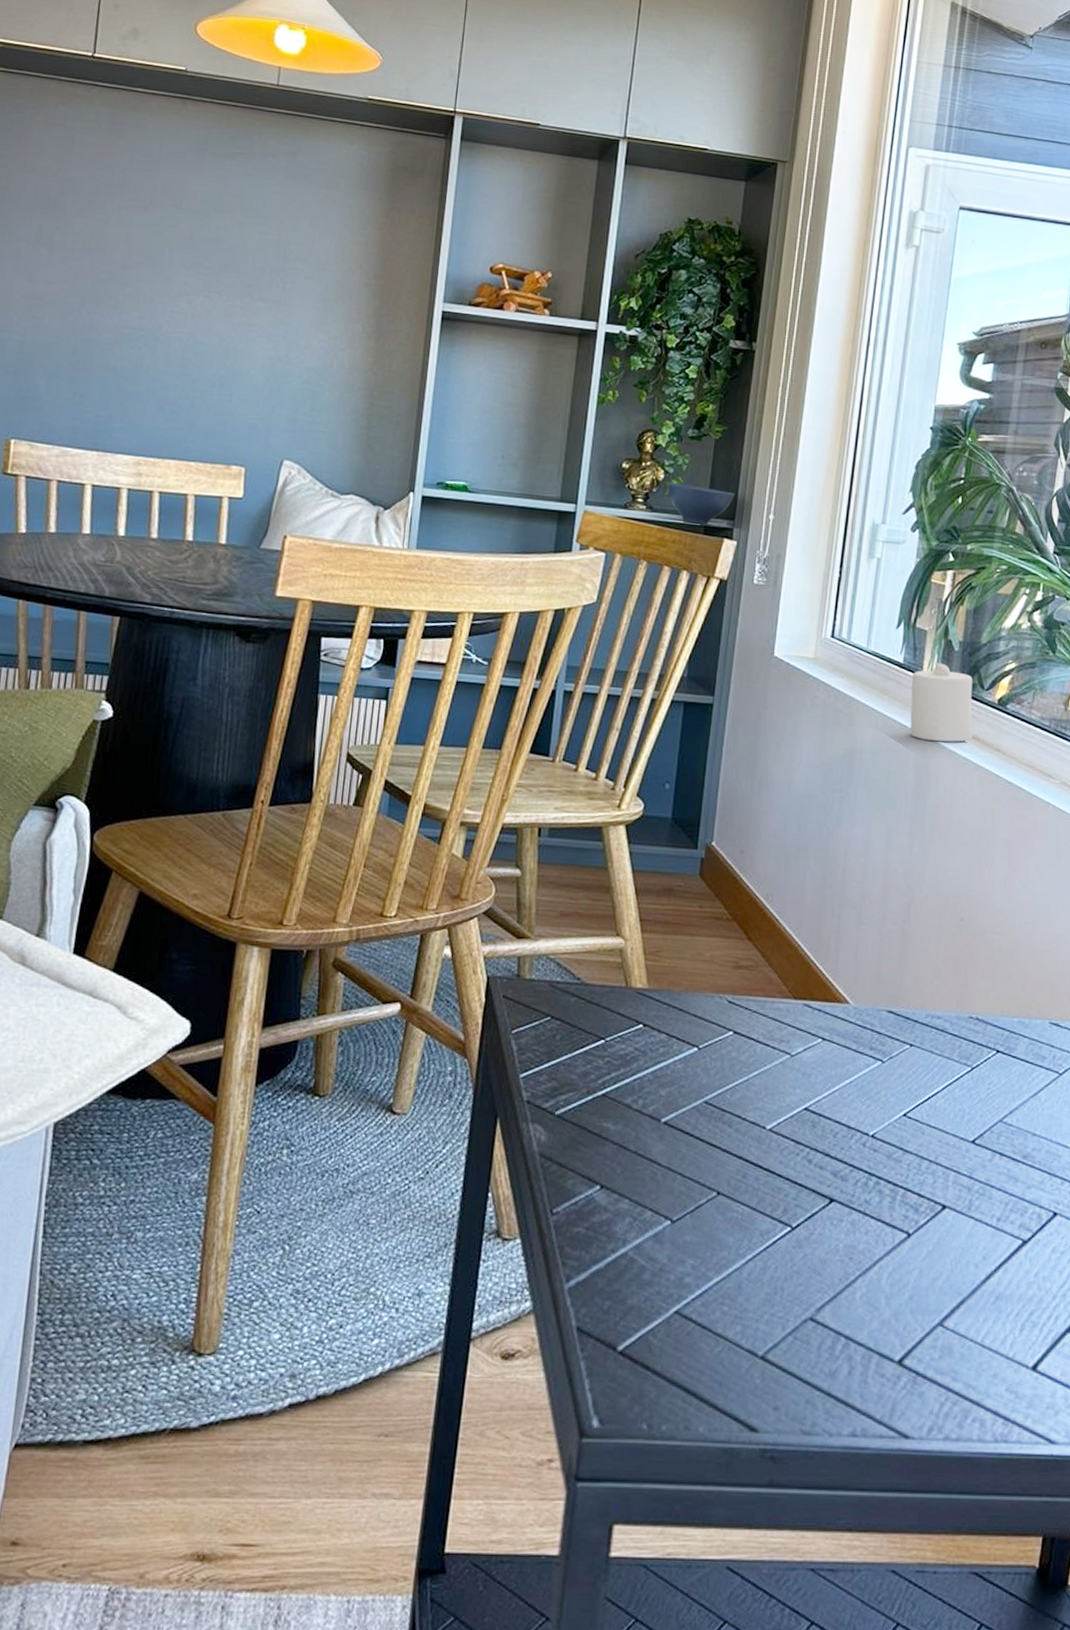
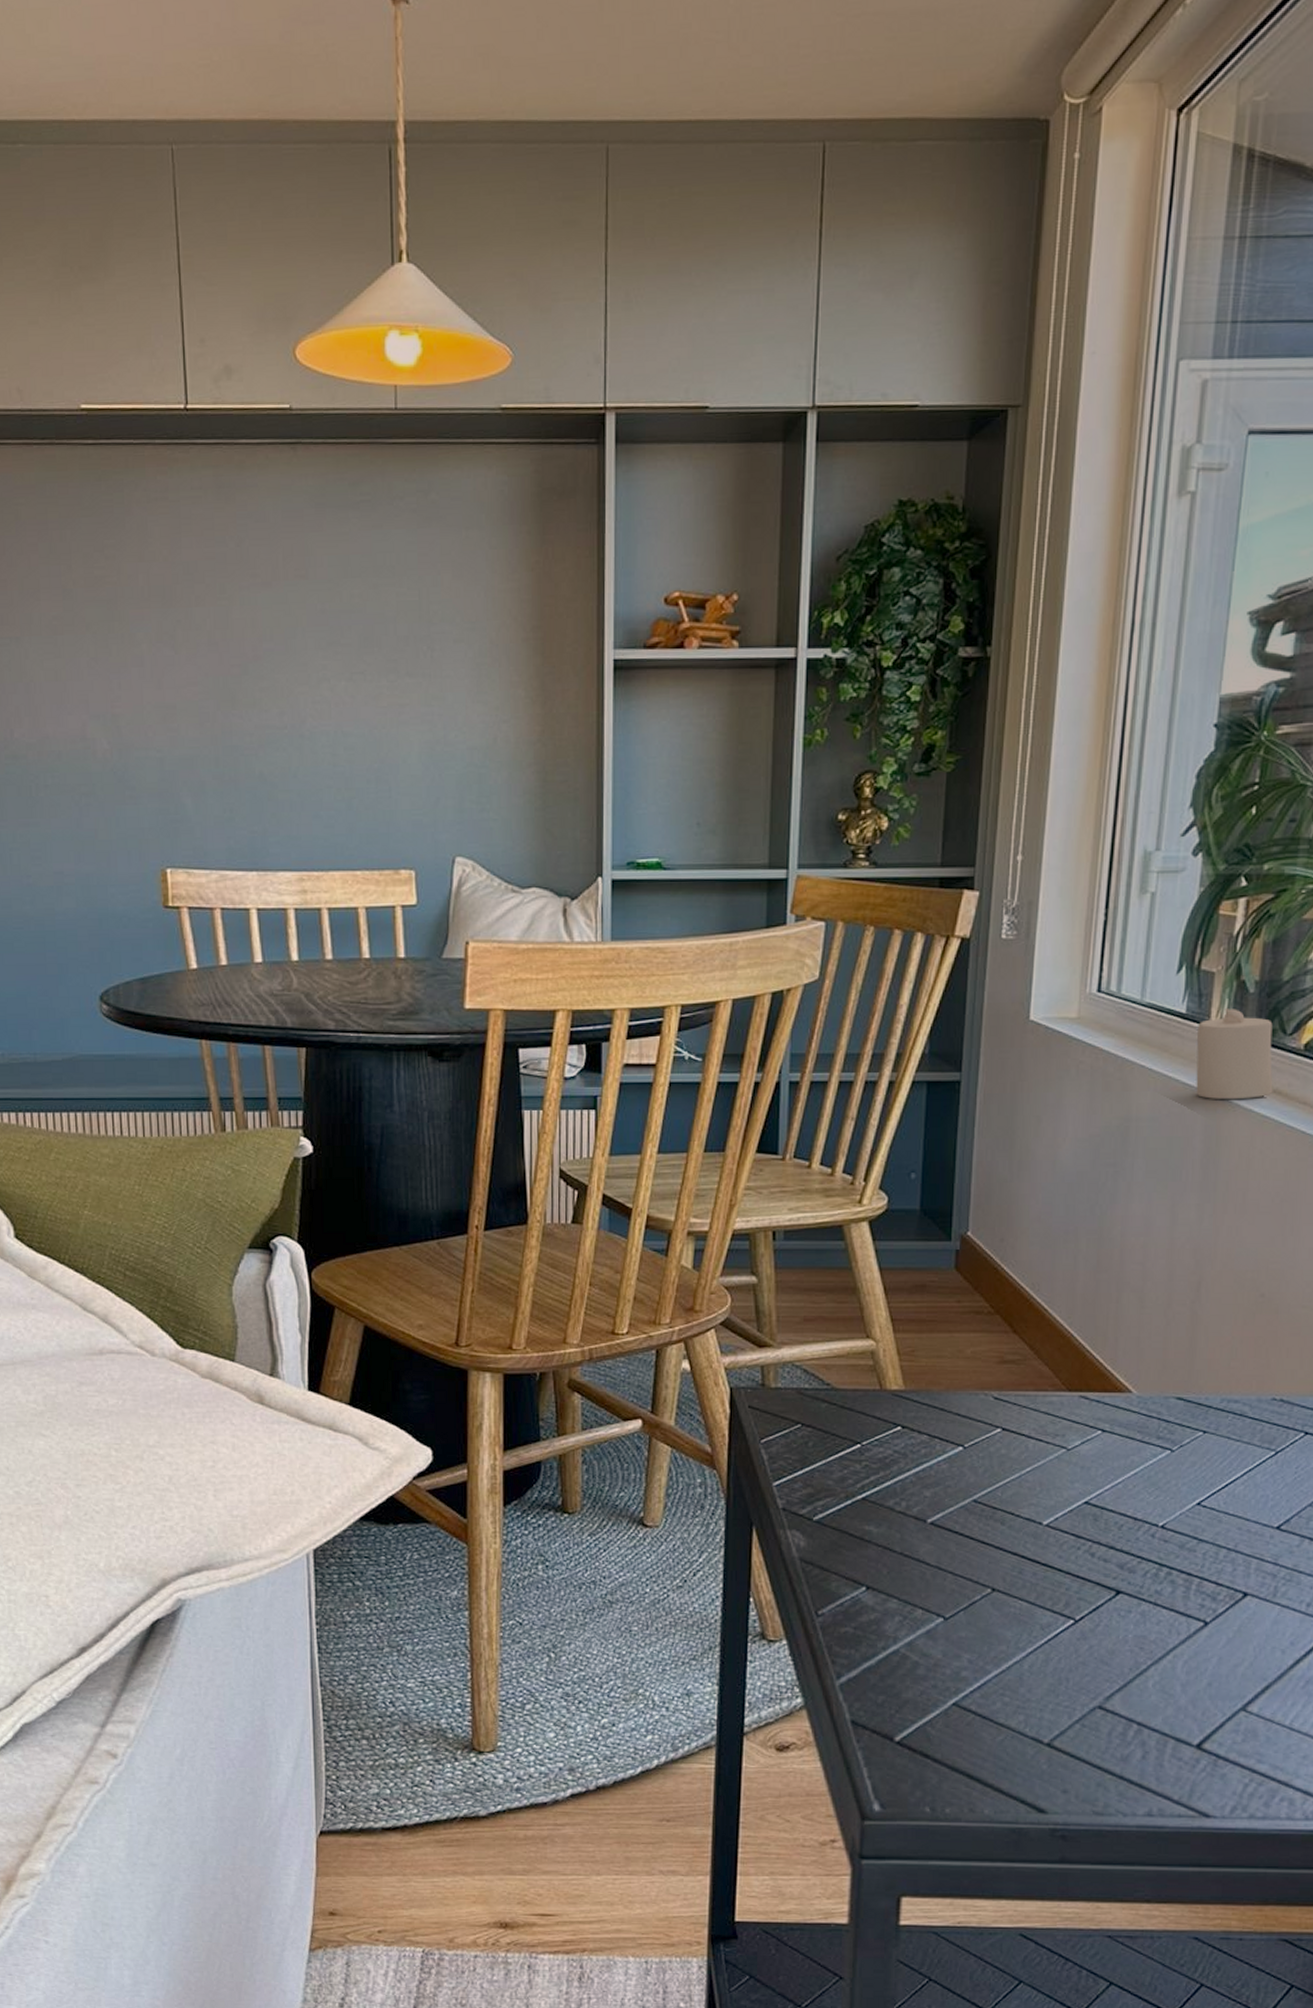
bowl: present [666,482,735,525] -> none [892,830,974,876]

